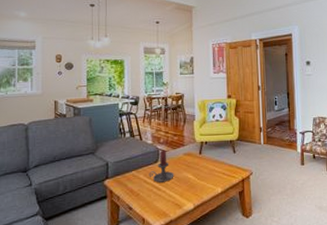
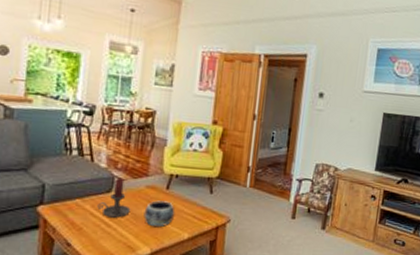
decorative bowl: none [185,164,209,186] -> present [143,200,175,228]

